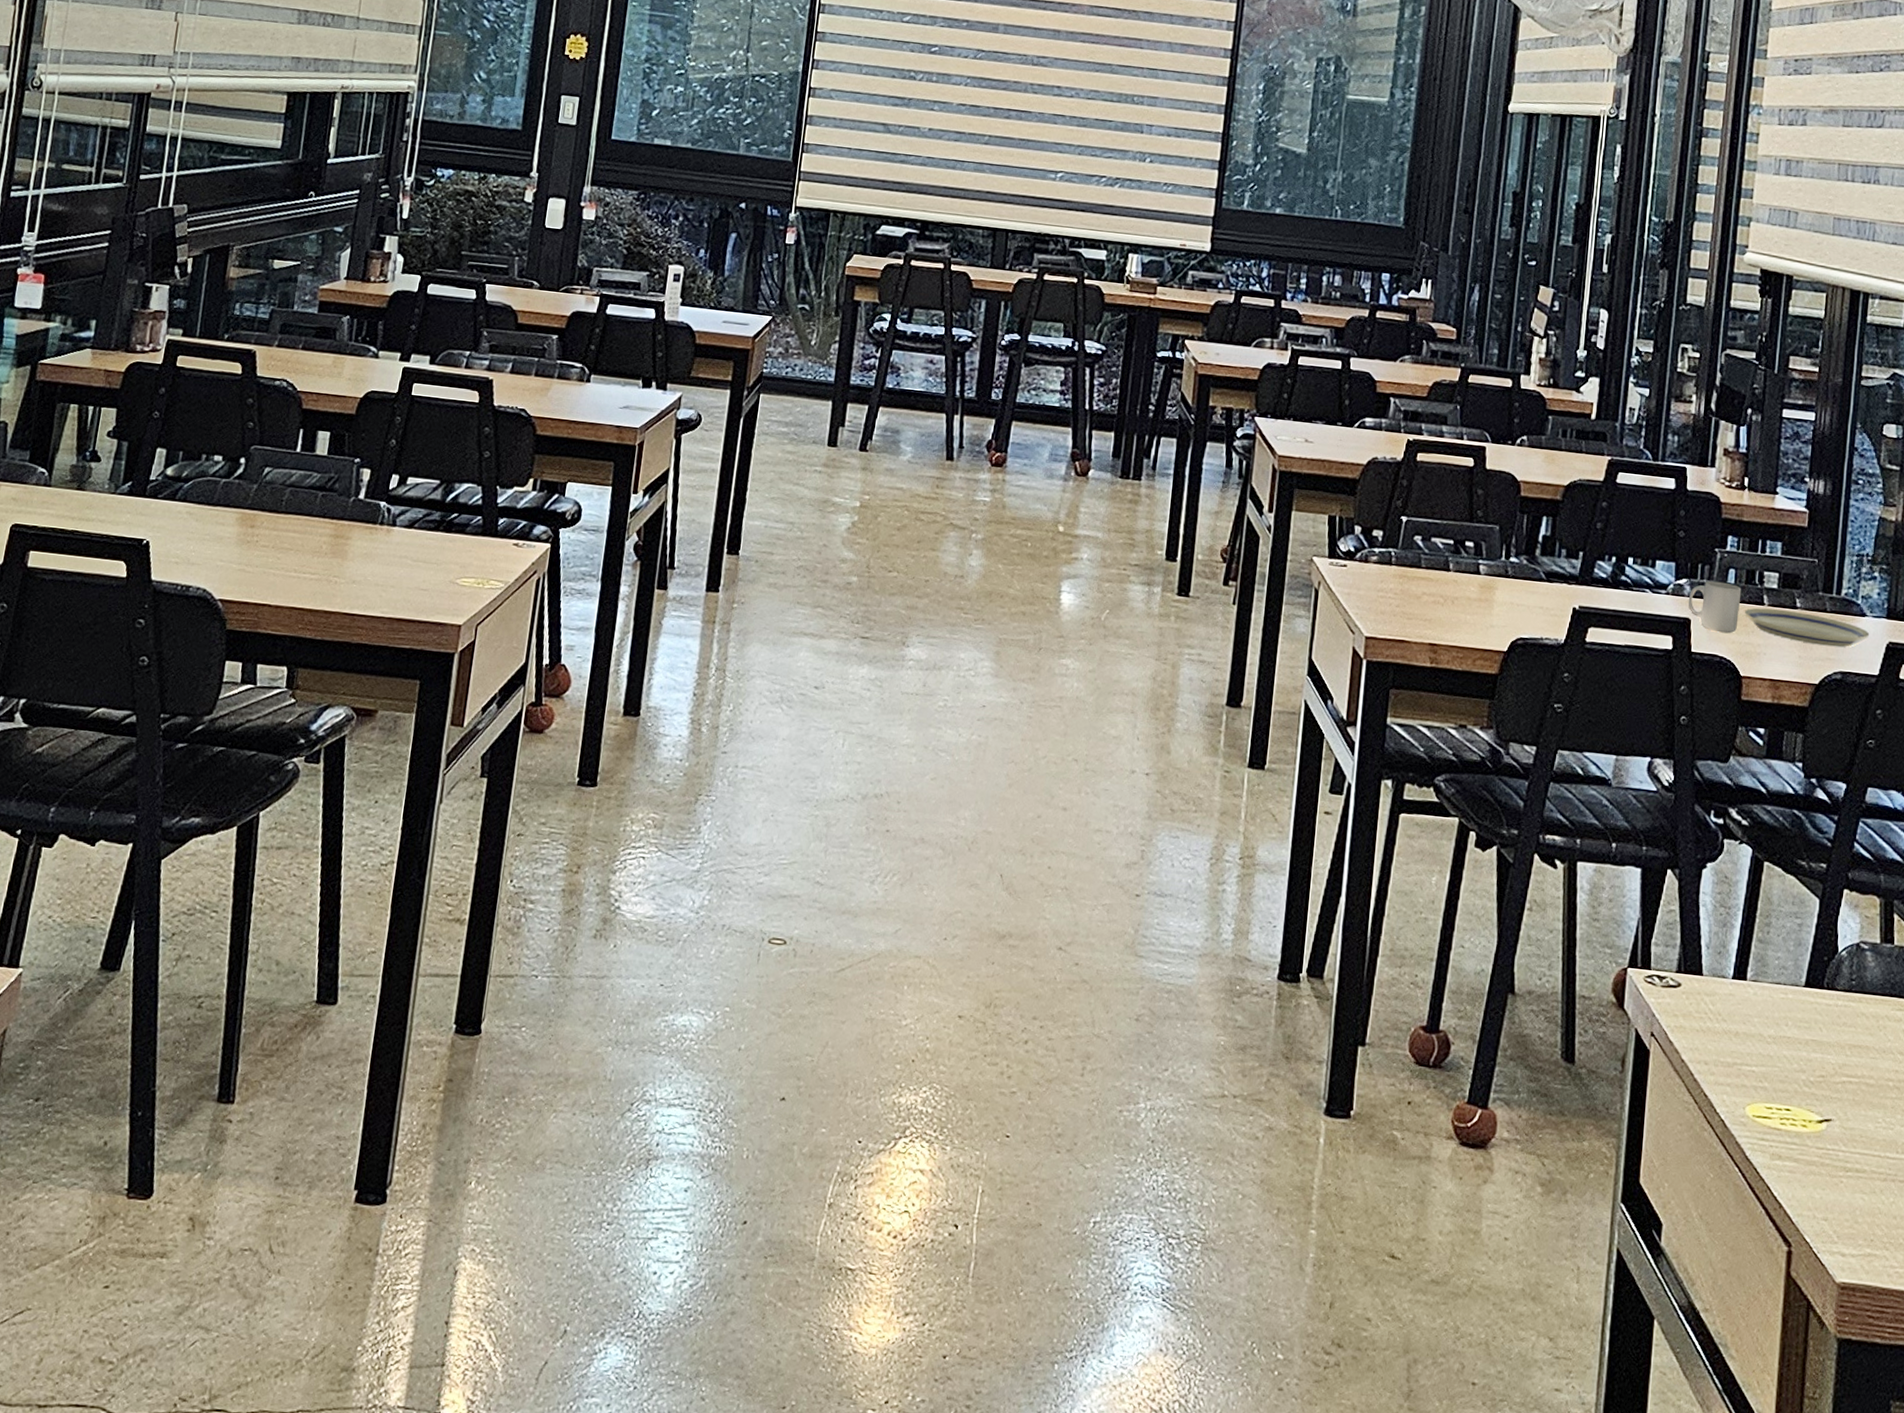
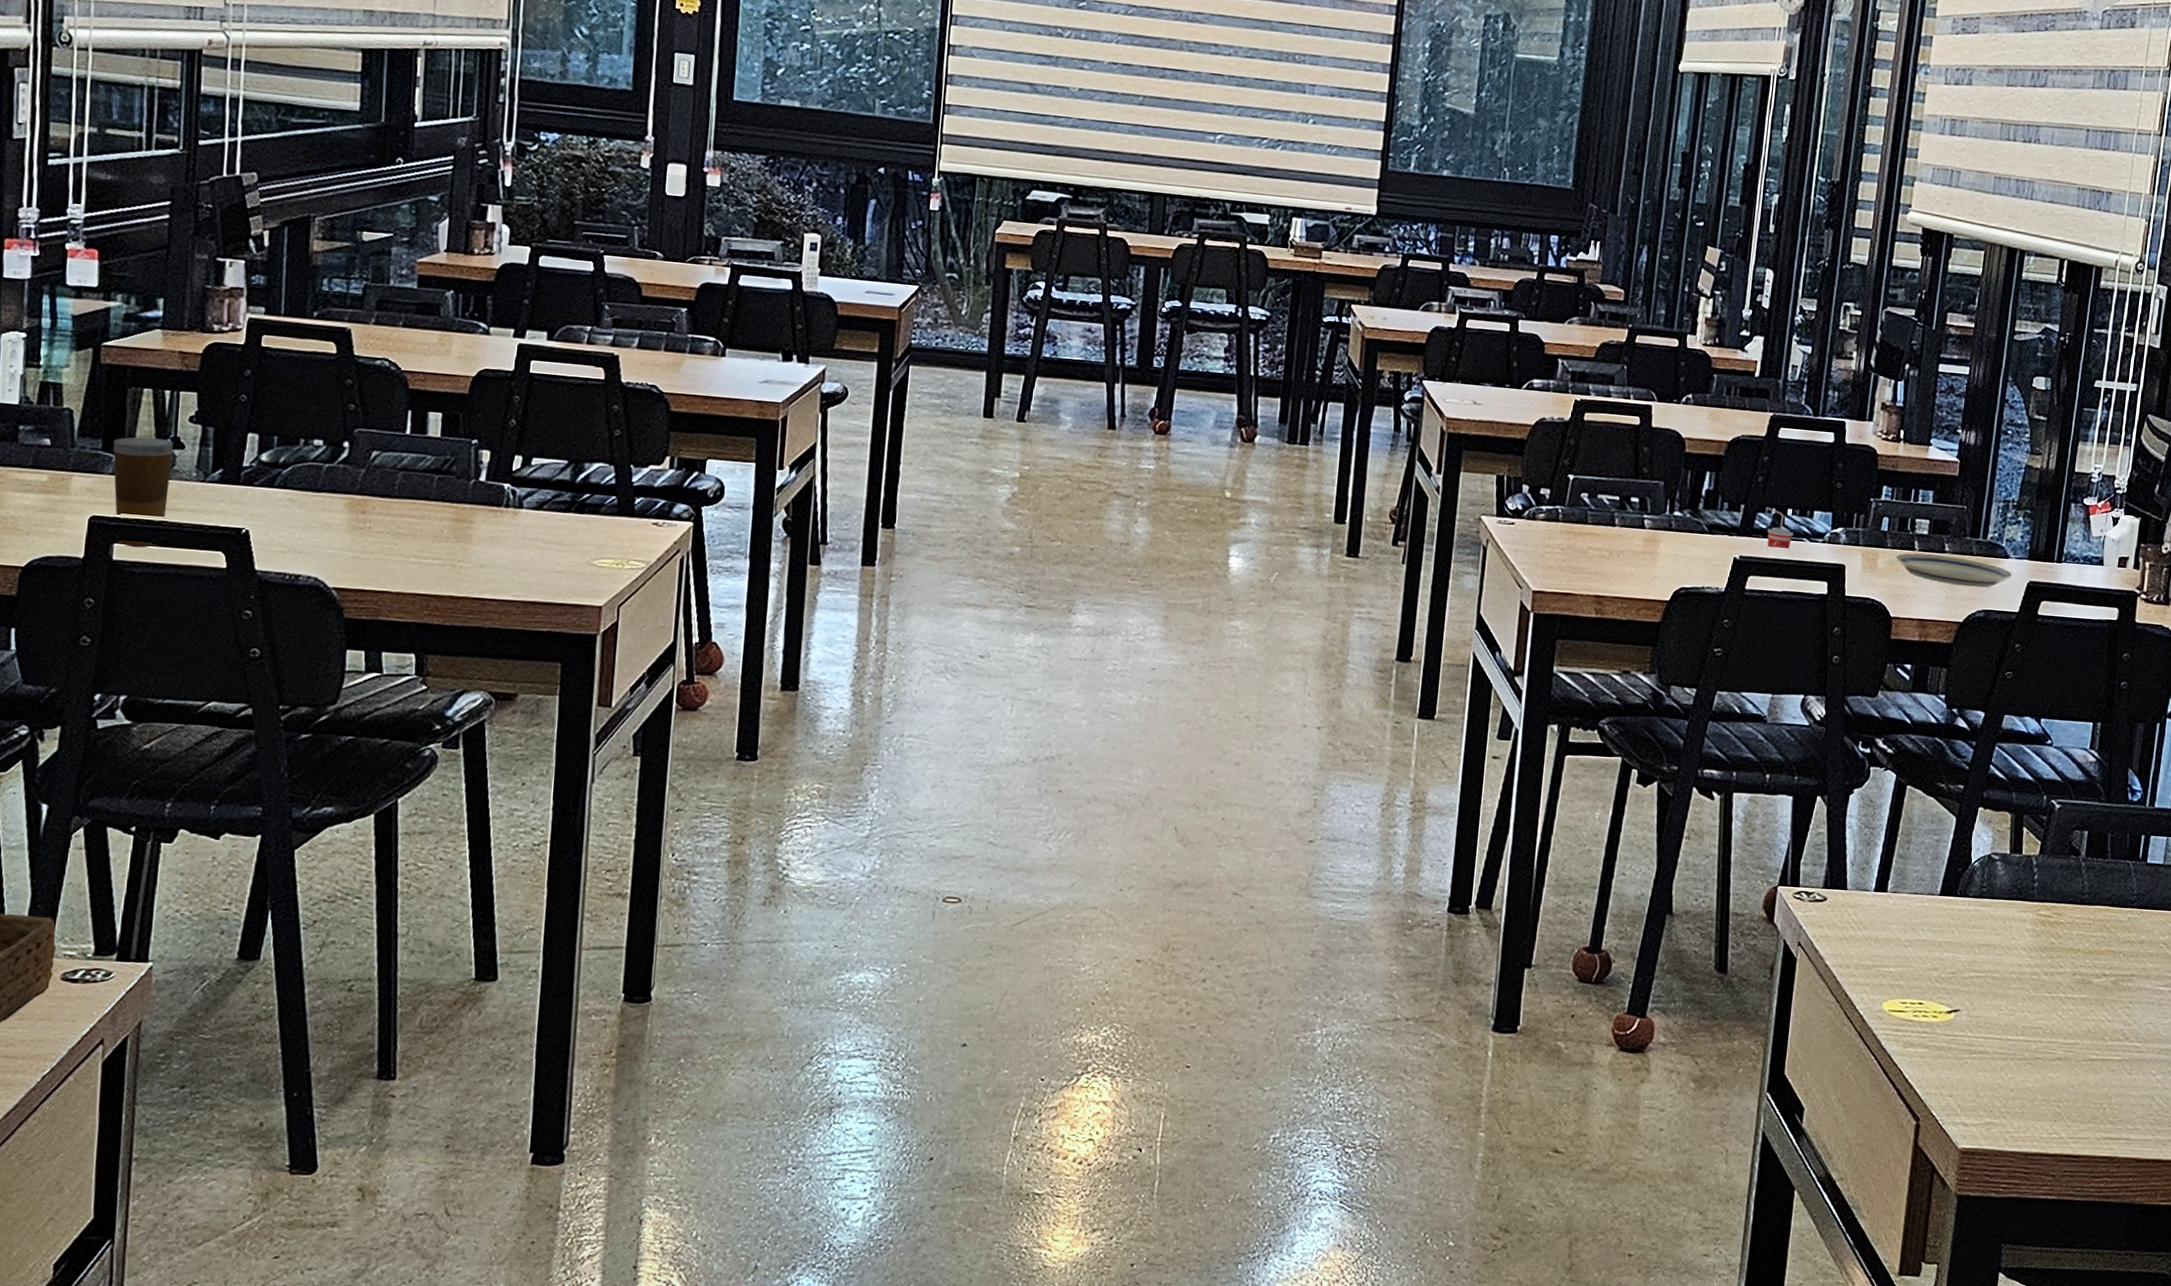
beverage cup: none [33,449,92,556] -> present [113,437,174,548]
beverage cup: none [1605,554,1635,602] -> present [1765,506,1793,551]
cup: present [1688,580,1742,634] -> none [1843,529,1894,578]

